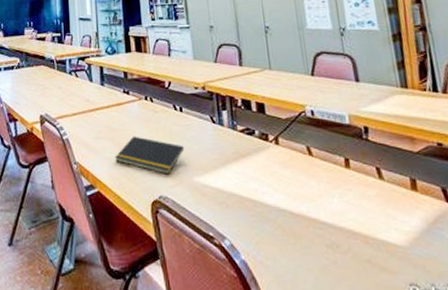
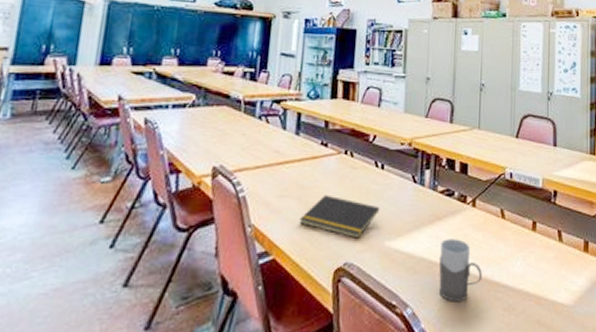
mug: none [248,175,297,237] -> present [438,239,482,302]

